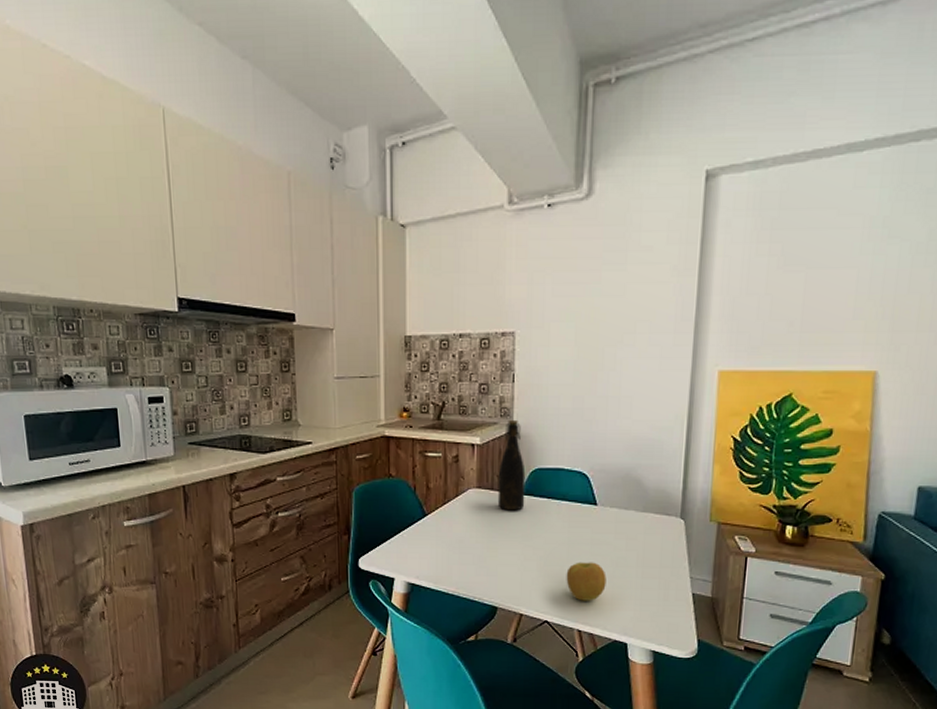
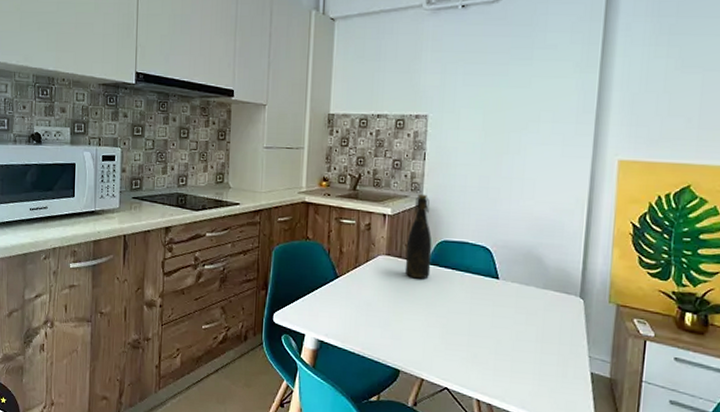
apple: present [566,562,607,601] -> none [467,332,506,372]

